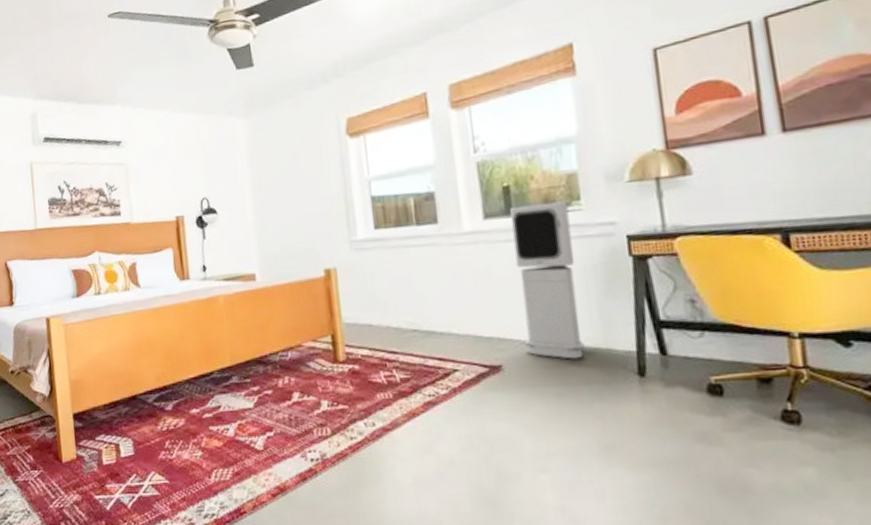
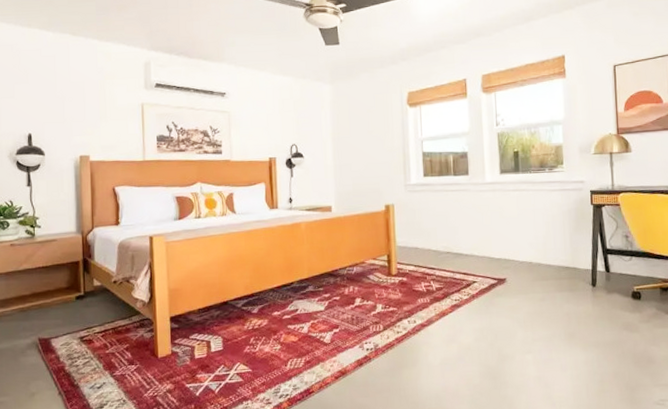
air purifier: present [510,201,585,360] -> none [518,164,560,275]

